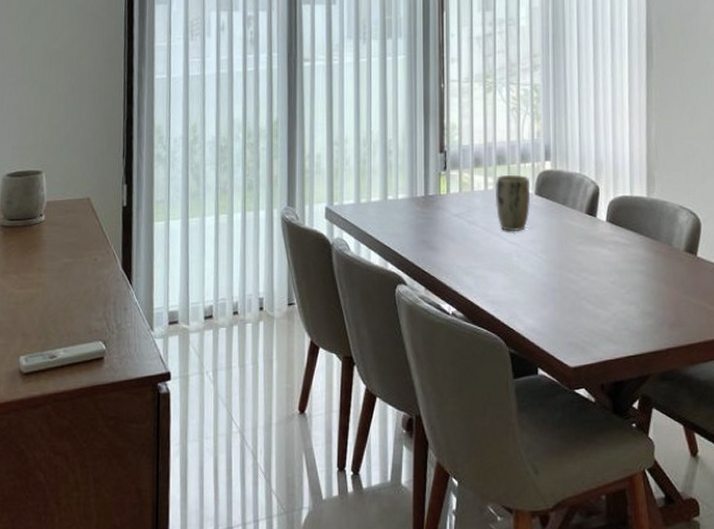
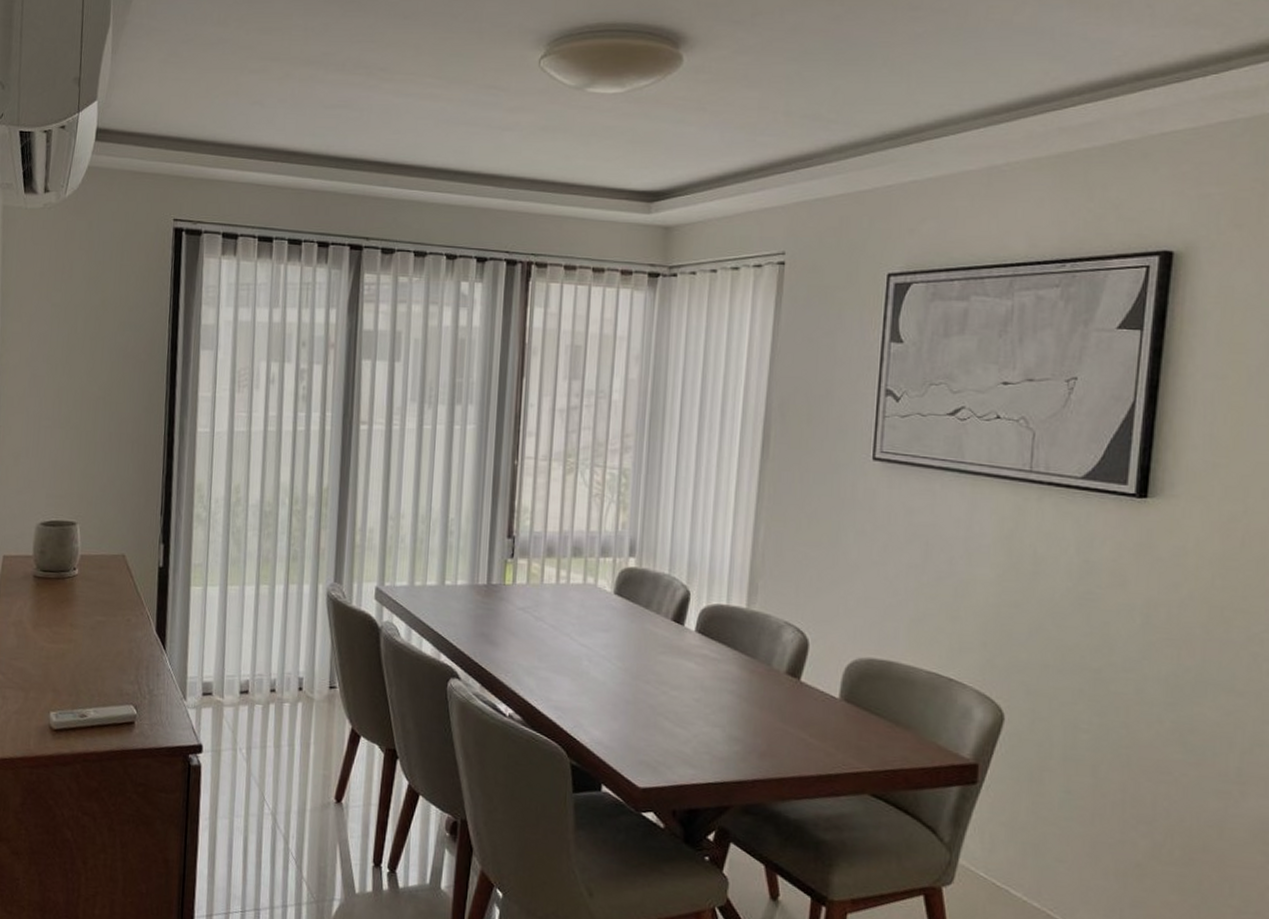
plant pot: present [495,174,530,231] -> none [566,568,609,633]

